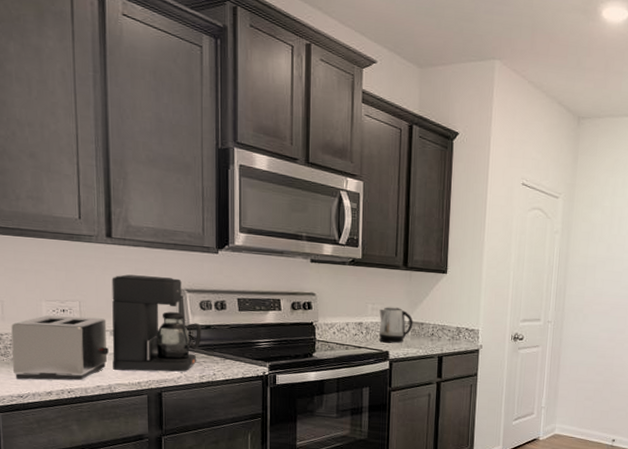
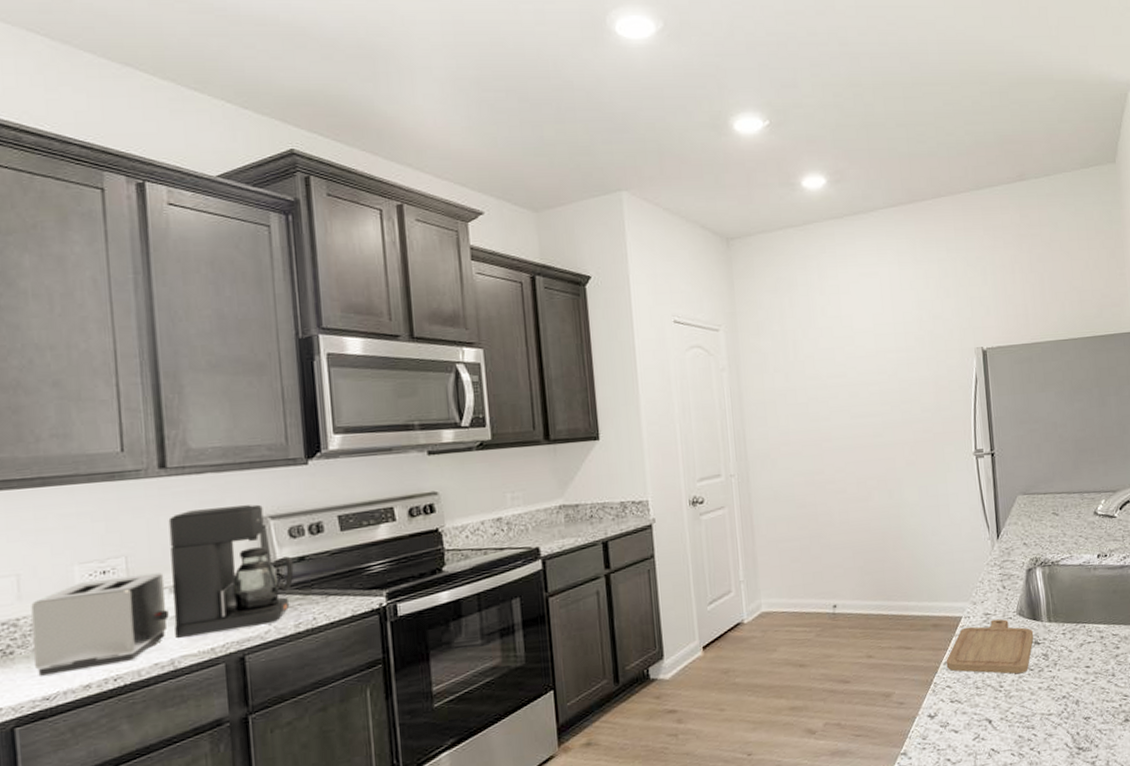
kettle: present [379,306,413,344] -> none [521,490,566,538]

